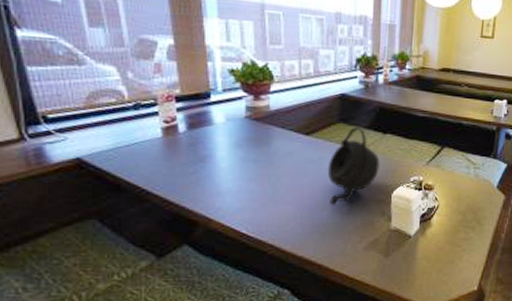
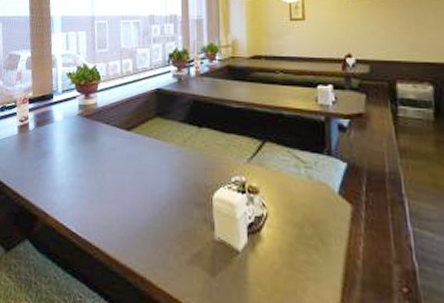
teapot: present [327,127,380,206] -> none [147,121,198,208]

